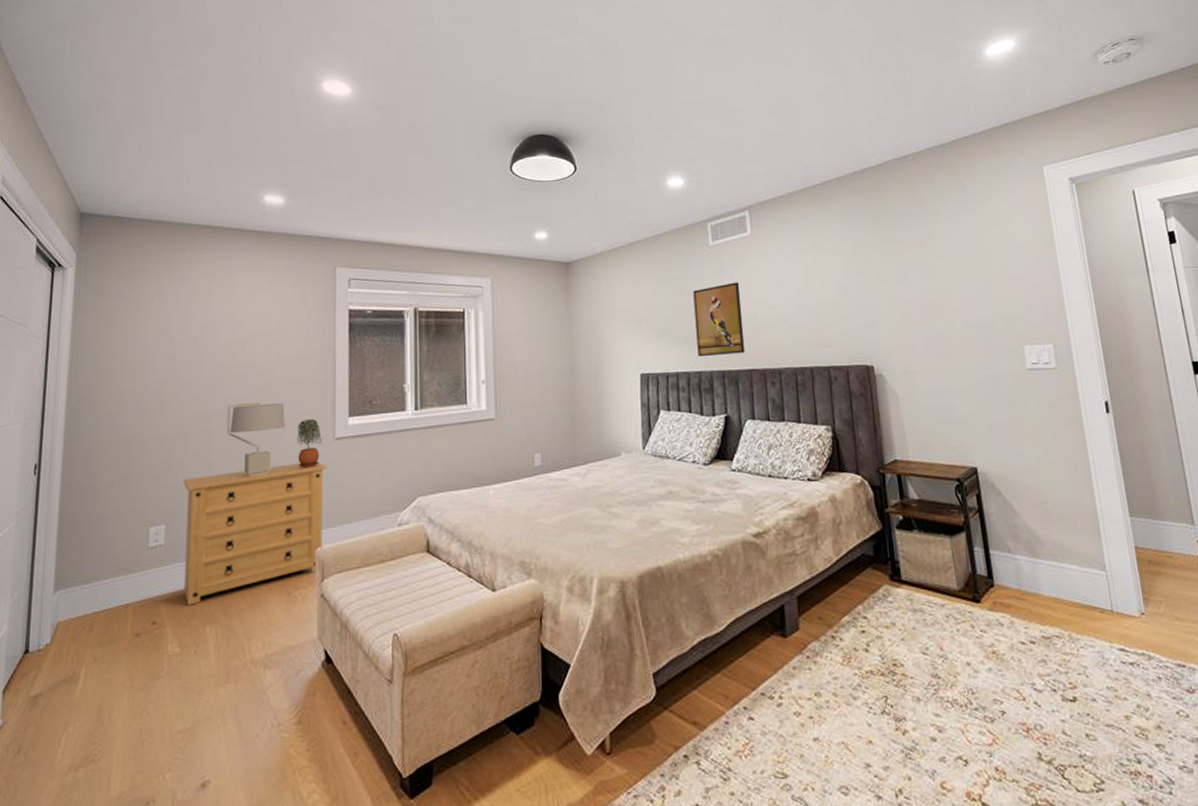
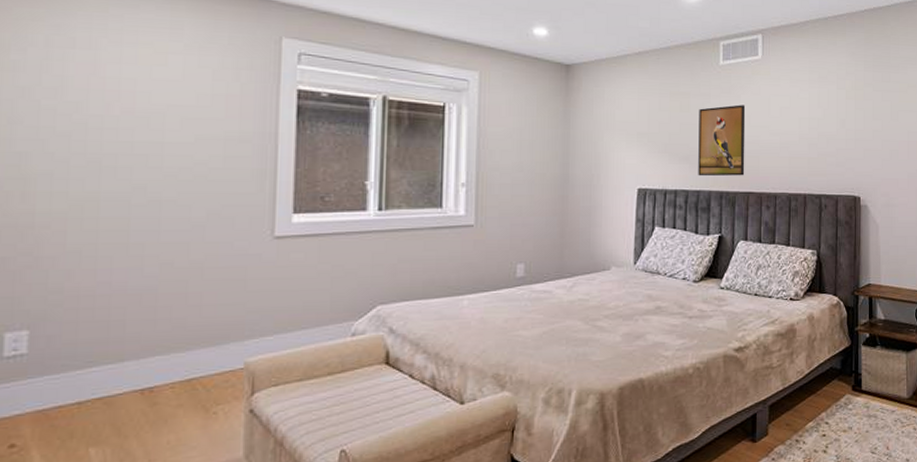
dresser: present [183,463,328,606] -> none [56,263,264,425]
table lamp: present [227,401,285,477] -> none [123,188,206,277]
potted plant: present [297,418,322,468] -> none [222,212,256,269]

